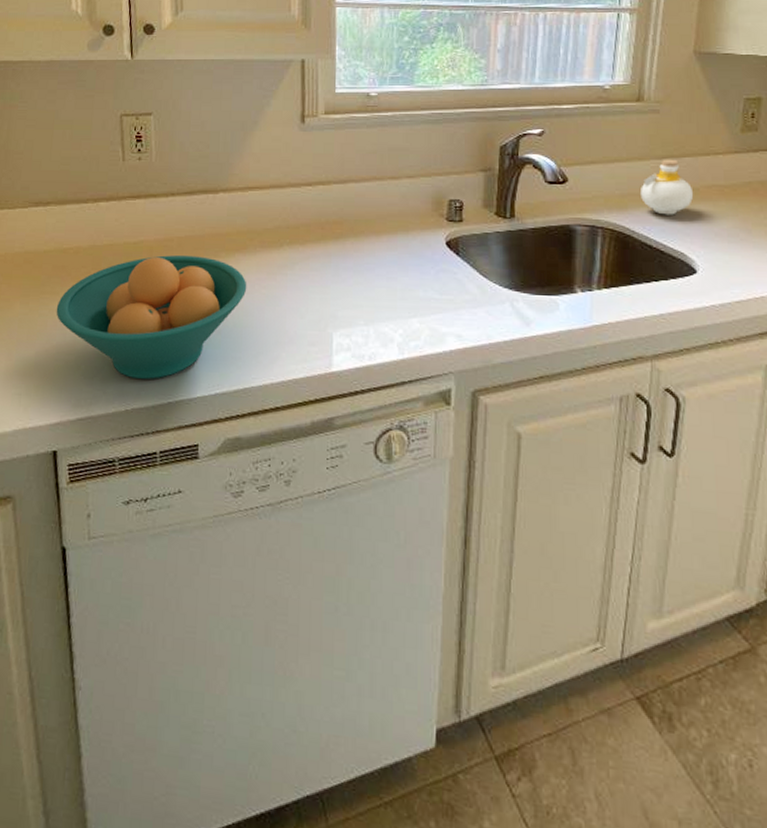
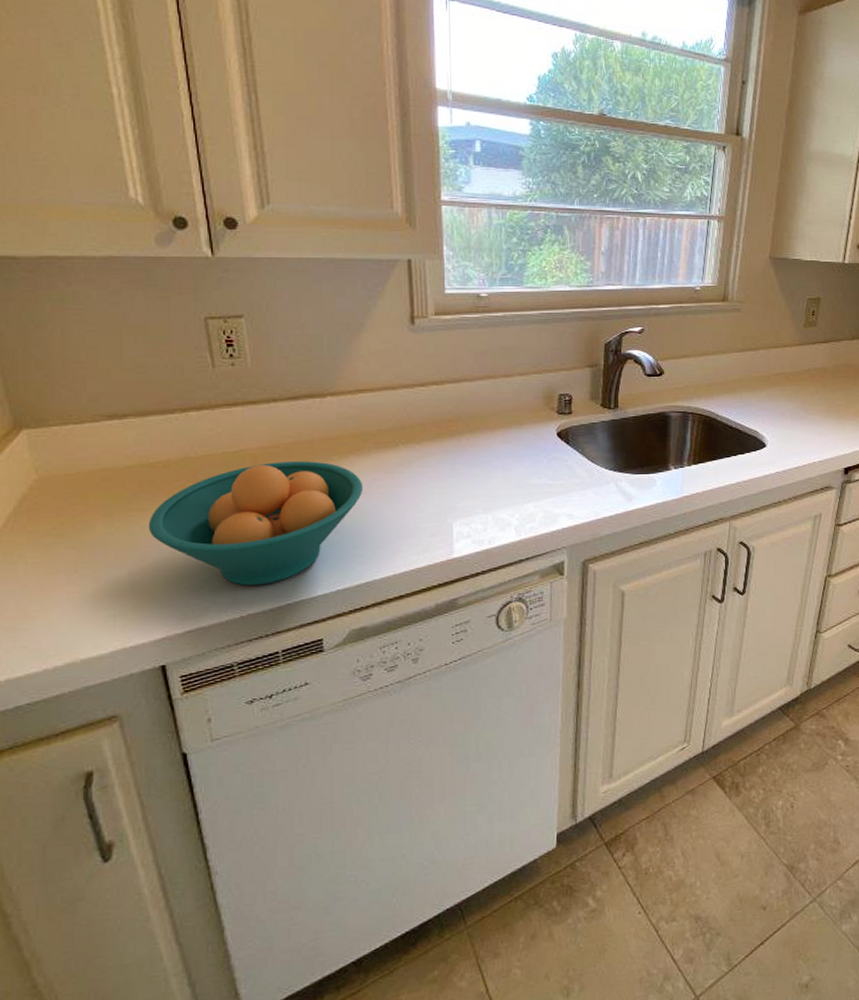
bottle: present [641,159,694,215] -> none [724,351,766,400]

